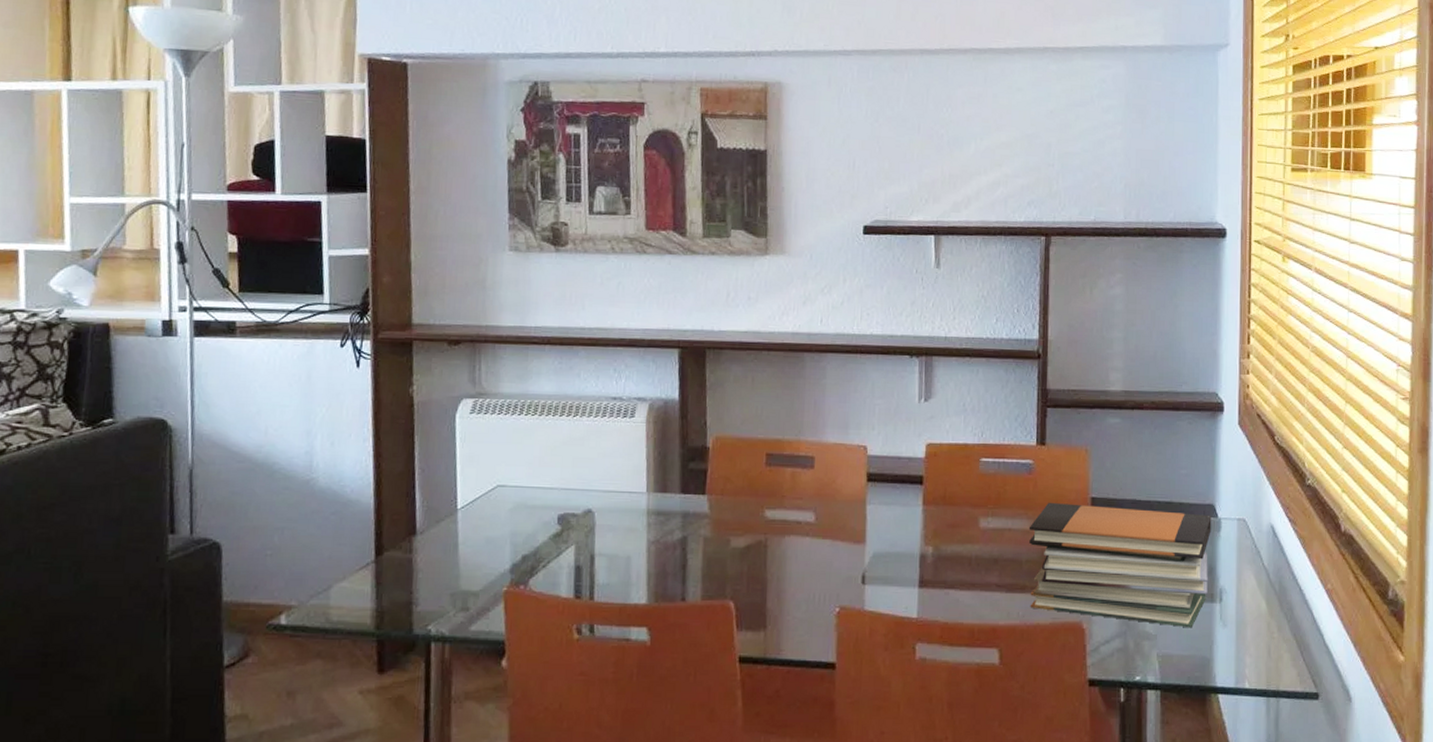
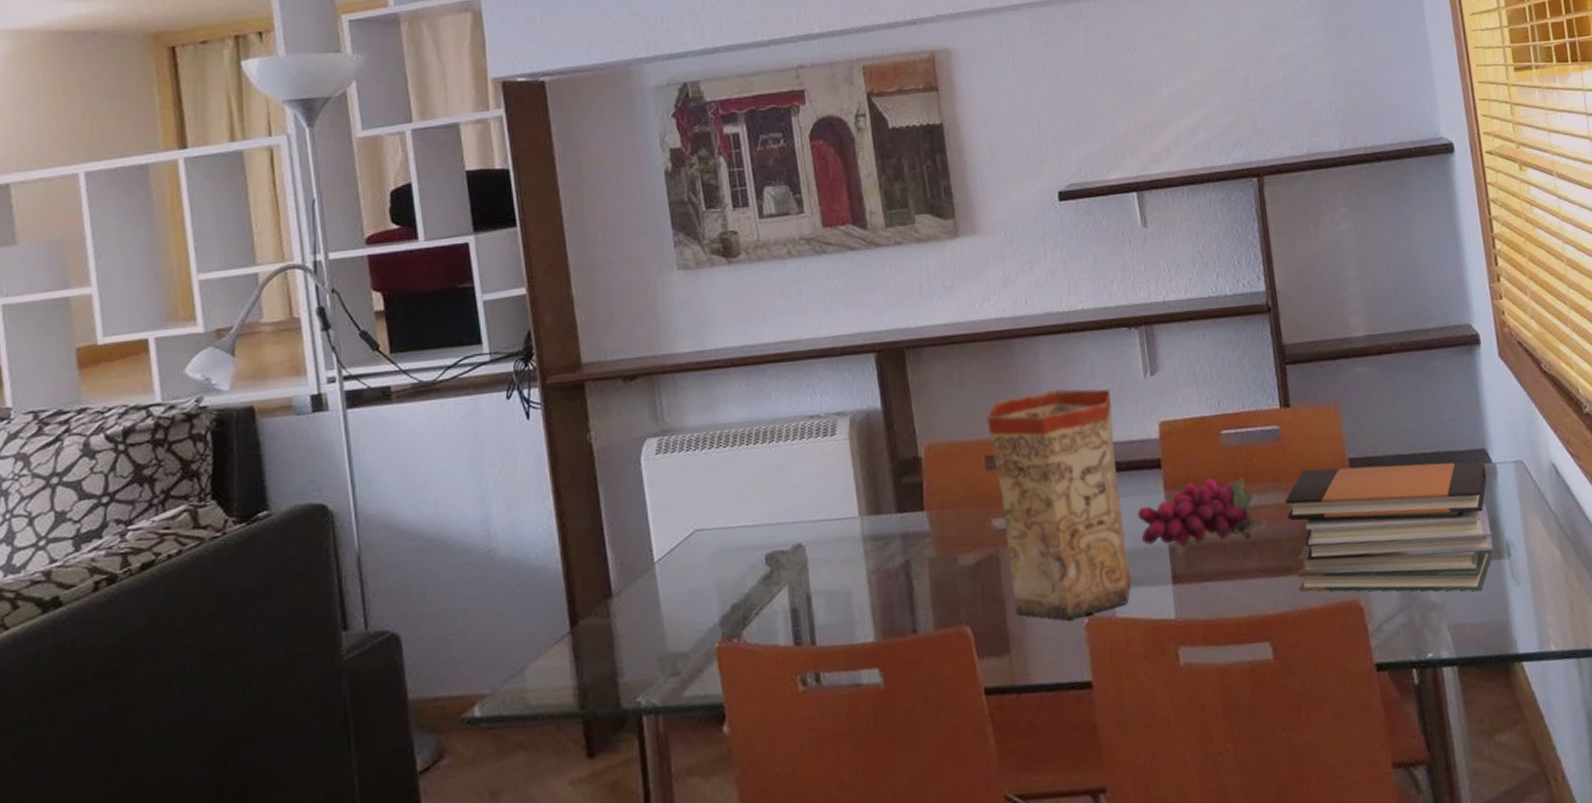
vase: none [772,403,887,606] -> present [986,389,1132,619]
grapes: none [896,498,1009,556] -> present [1137,477,1266,545]

